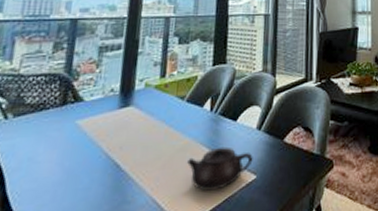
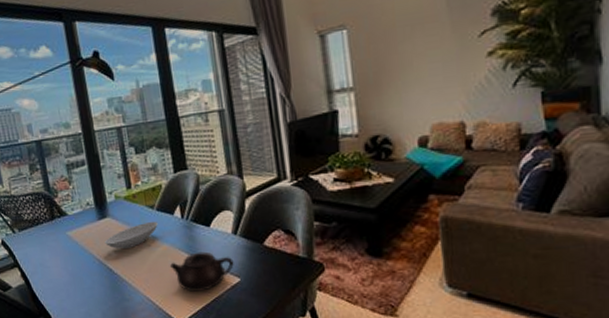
bowl: none [120,114,185,143] -> present [104,222,158,250]

